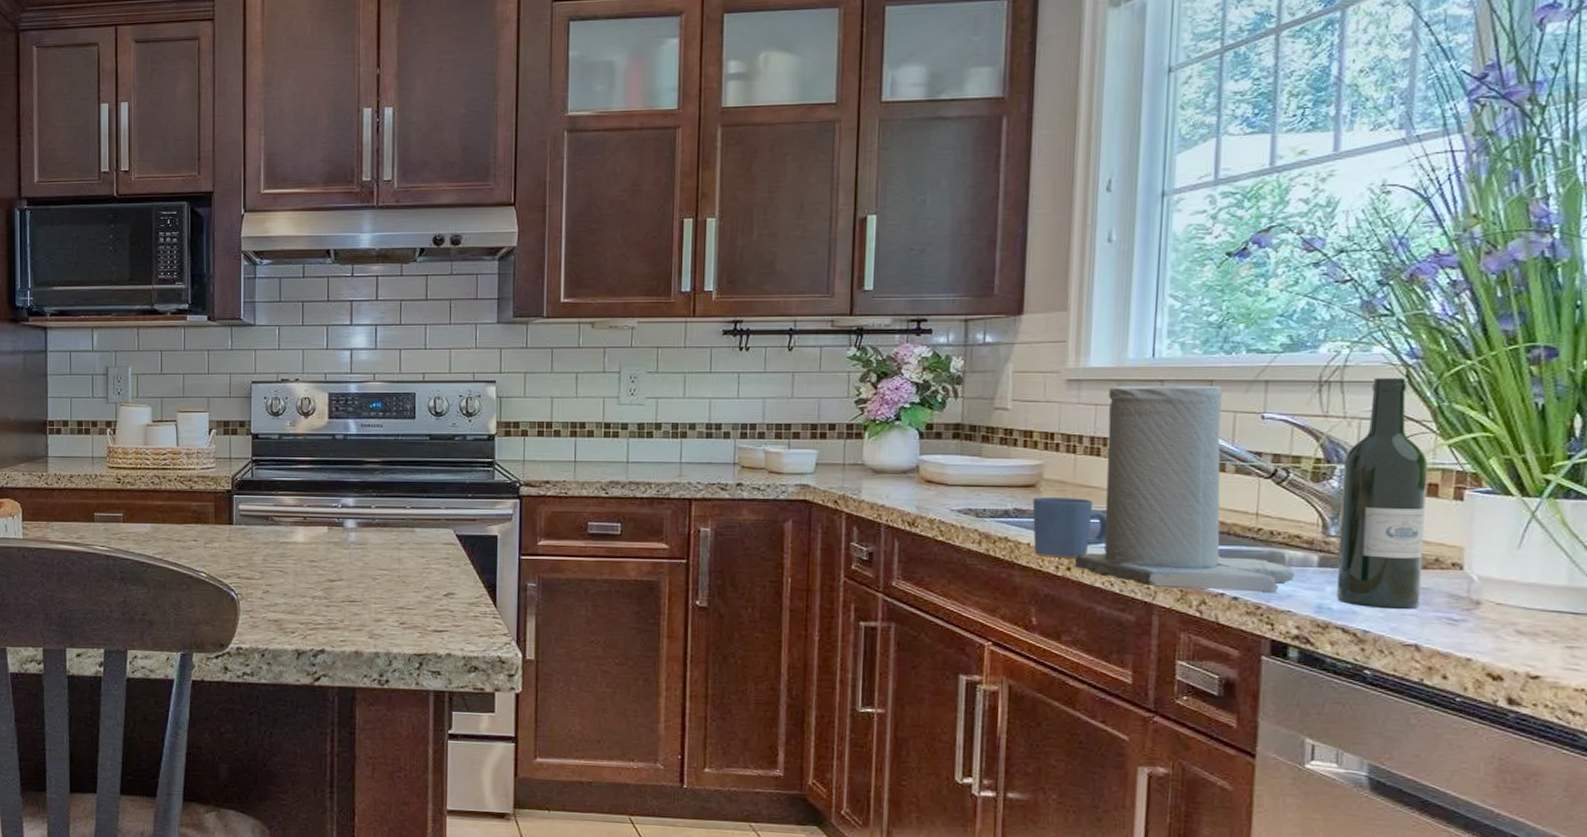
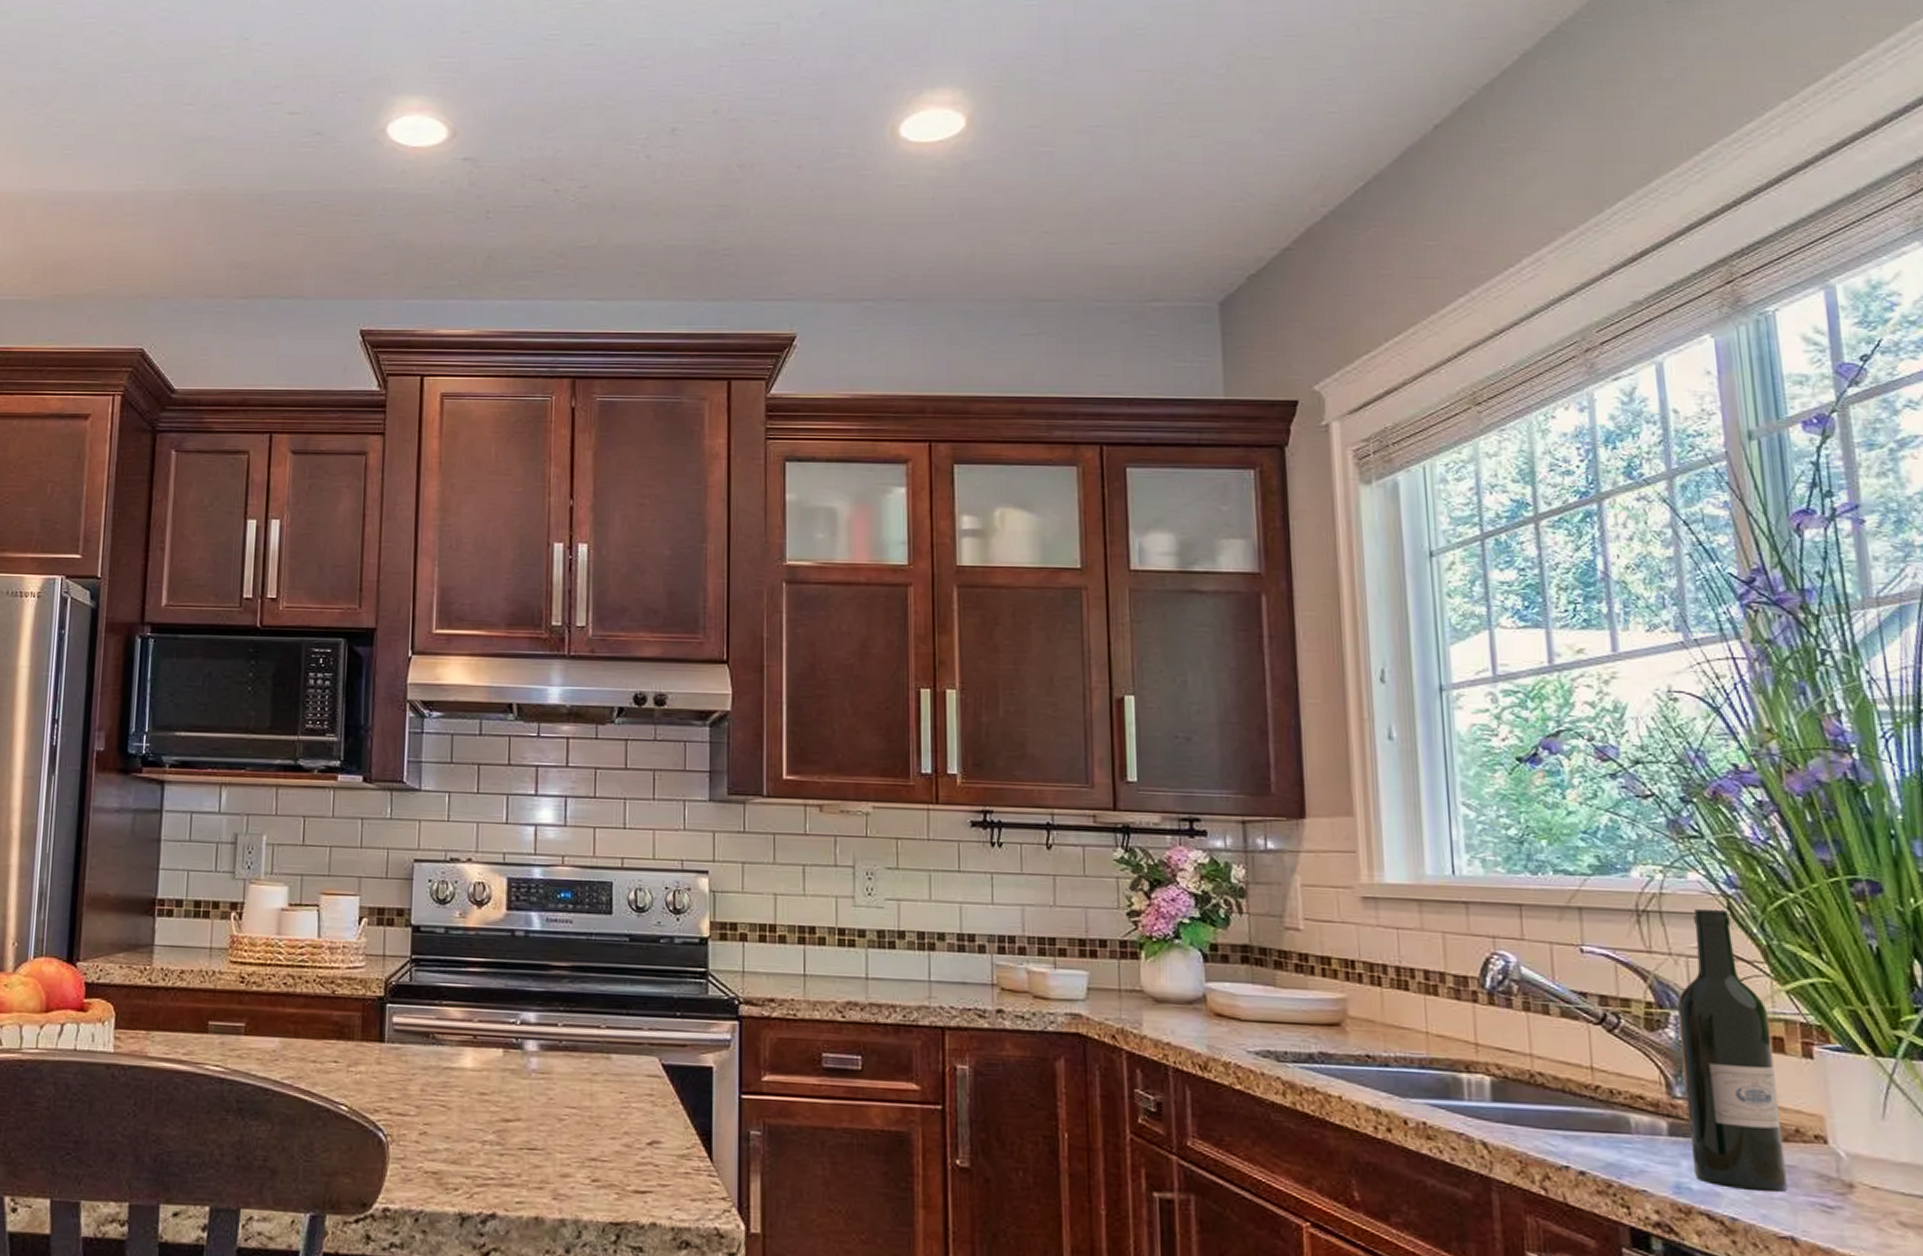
mug: present [1032,497,1107,560] -> none [1339,1039,1428,1119]
paper towel: present [1074,385,1295,593] -> none [1394,907,1645,1168]

